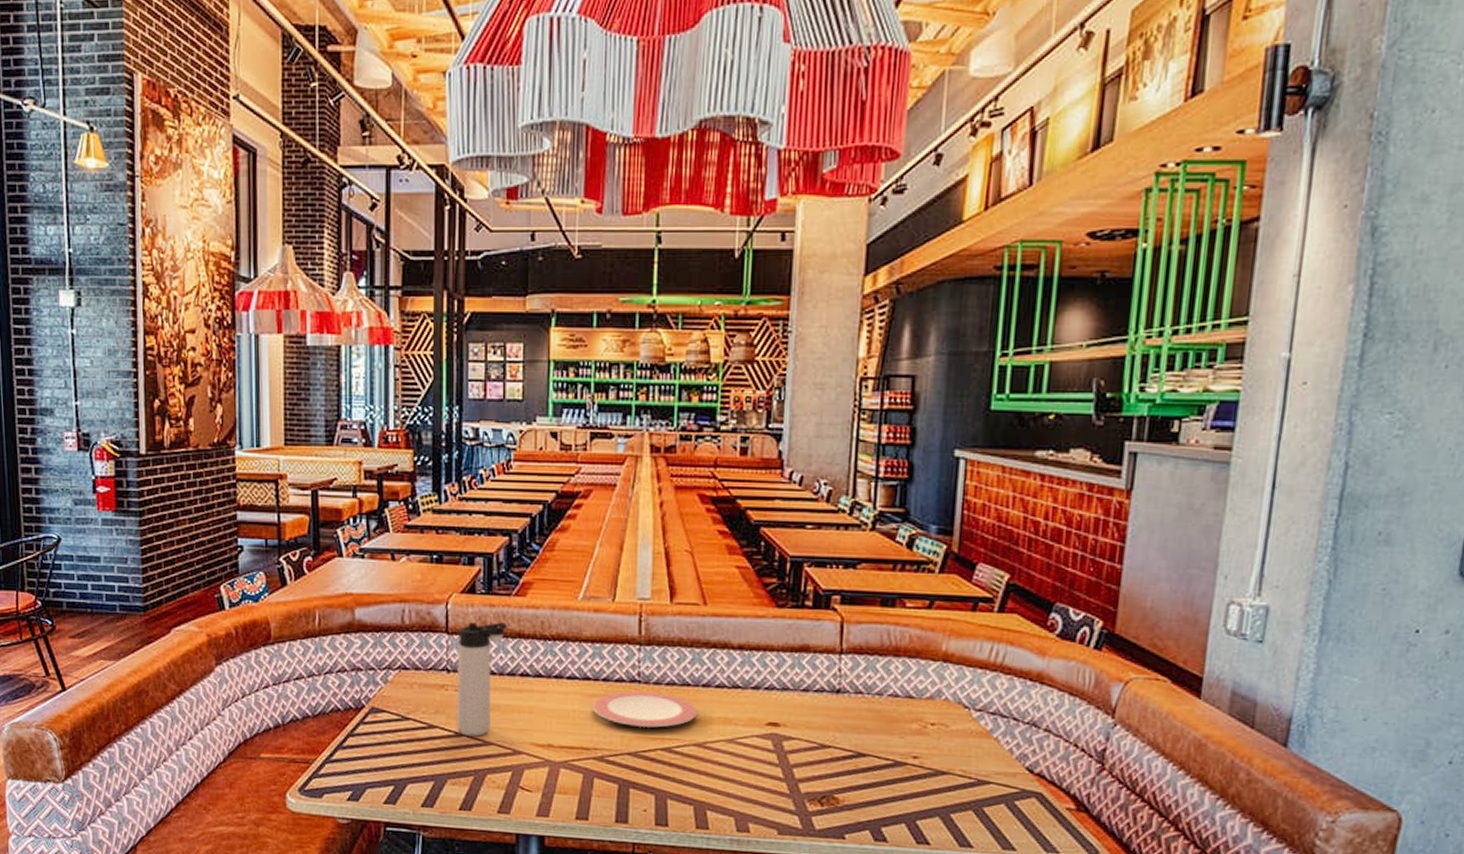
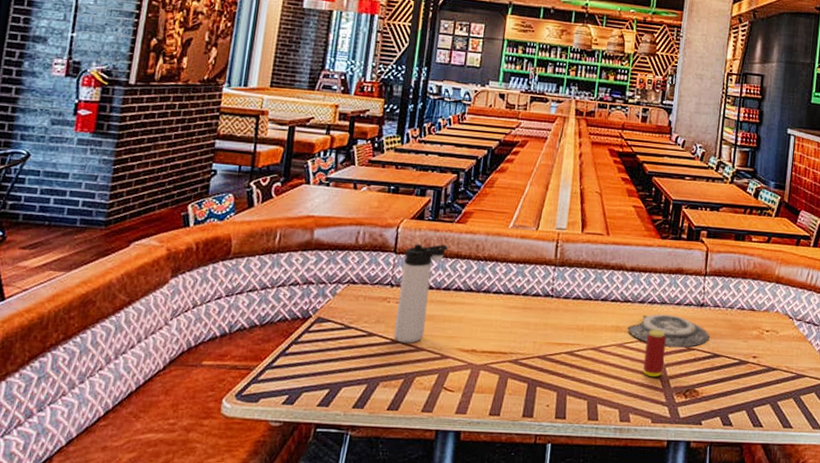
plate: present [591,691,698,728] -> none [511,304,597,335]
plate: none [738,702,851,745] -> present [627,314,710,348]
beverage can: none [763,721,791,781] -> present [643,329,666,378]

